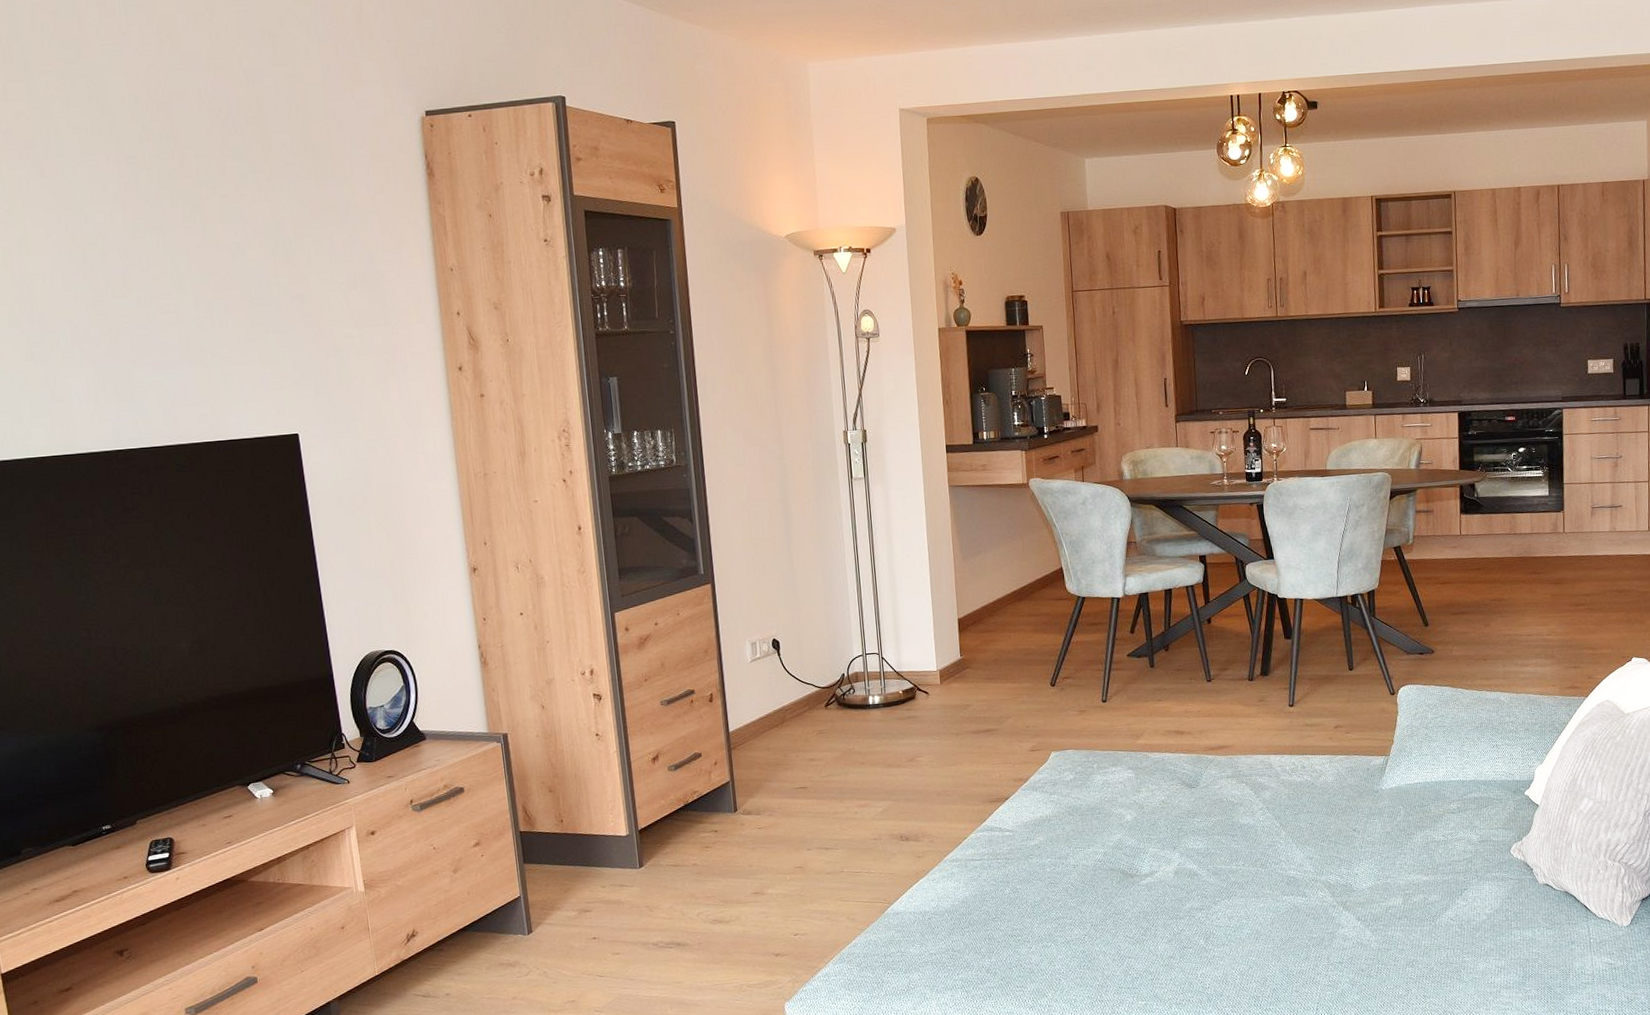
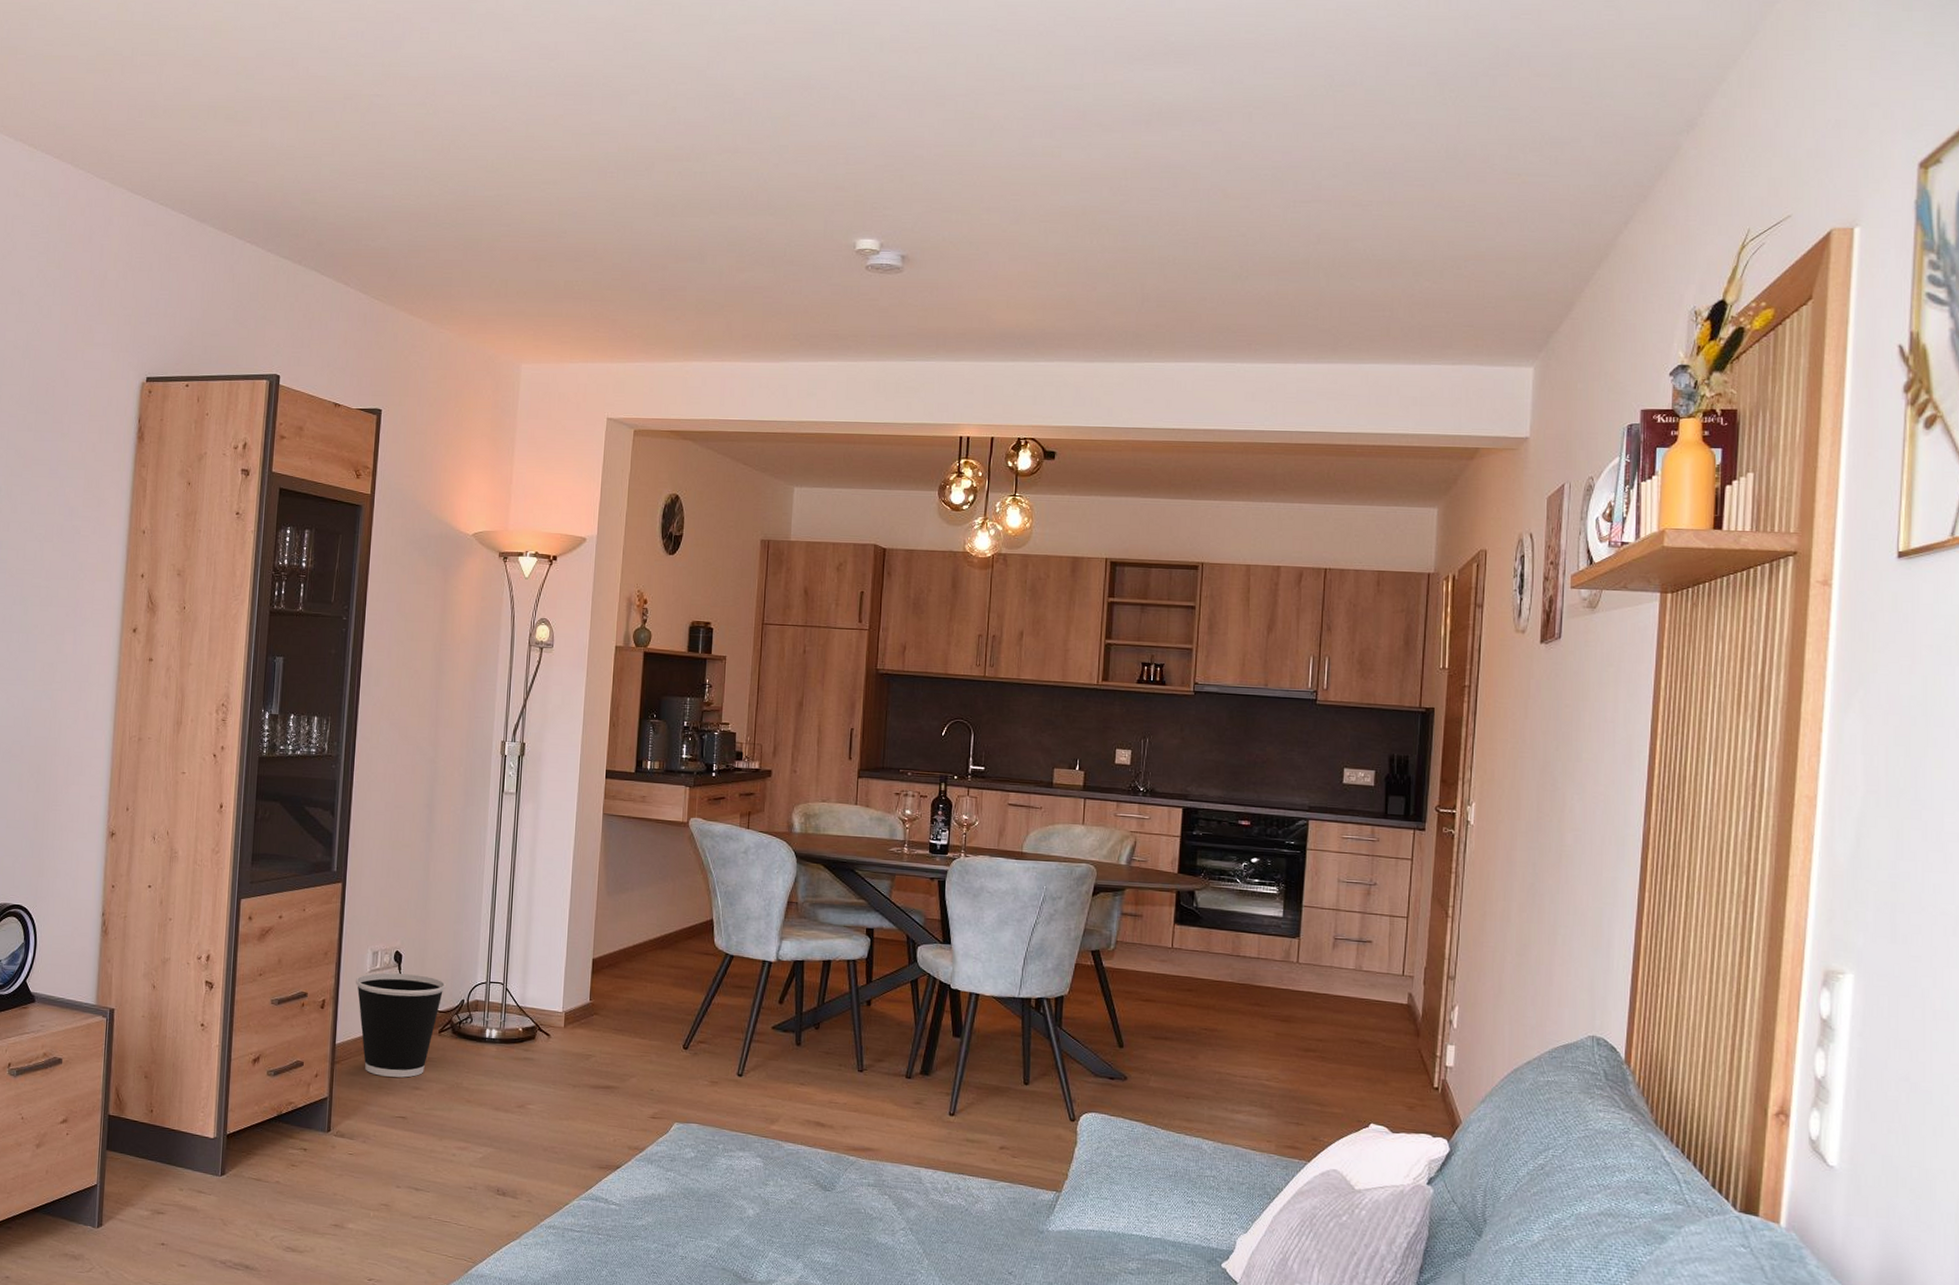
wastebasket: none [739,657,825,754] -> present [356,973,446,1078]

